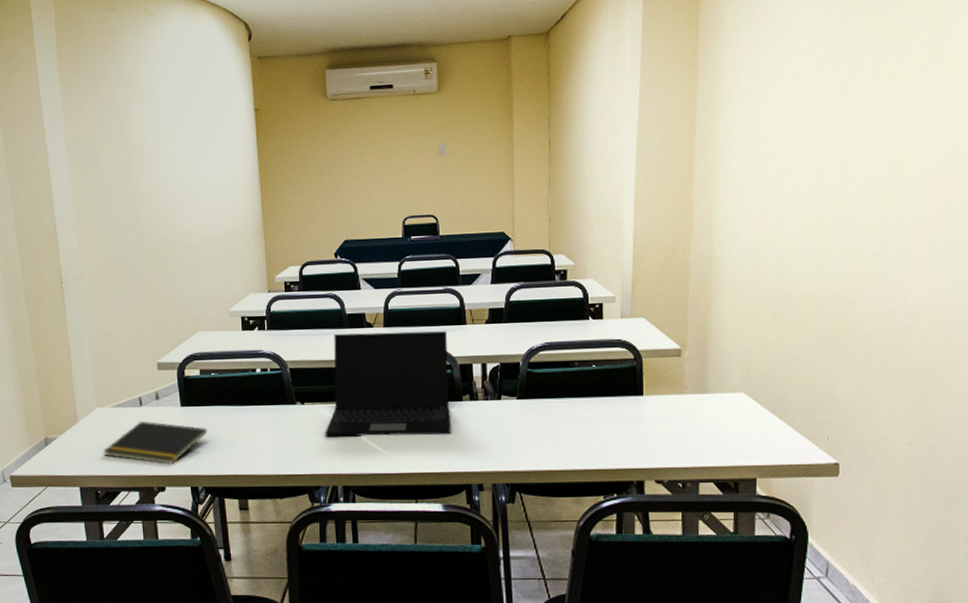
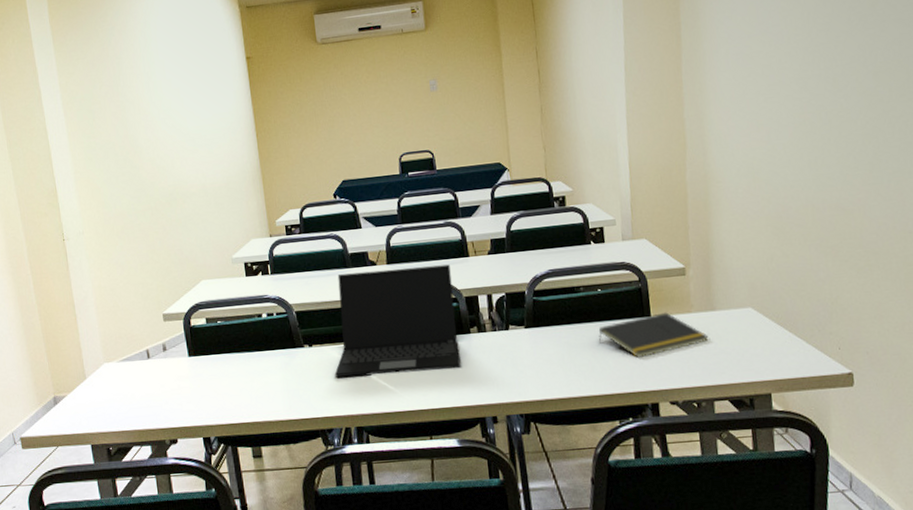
notepad: present [104,421,208,464] -> none [113,373,217,417]
notepad: none [589,392,699,436] -> present [598,312,709,359]

